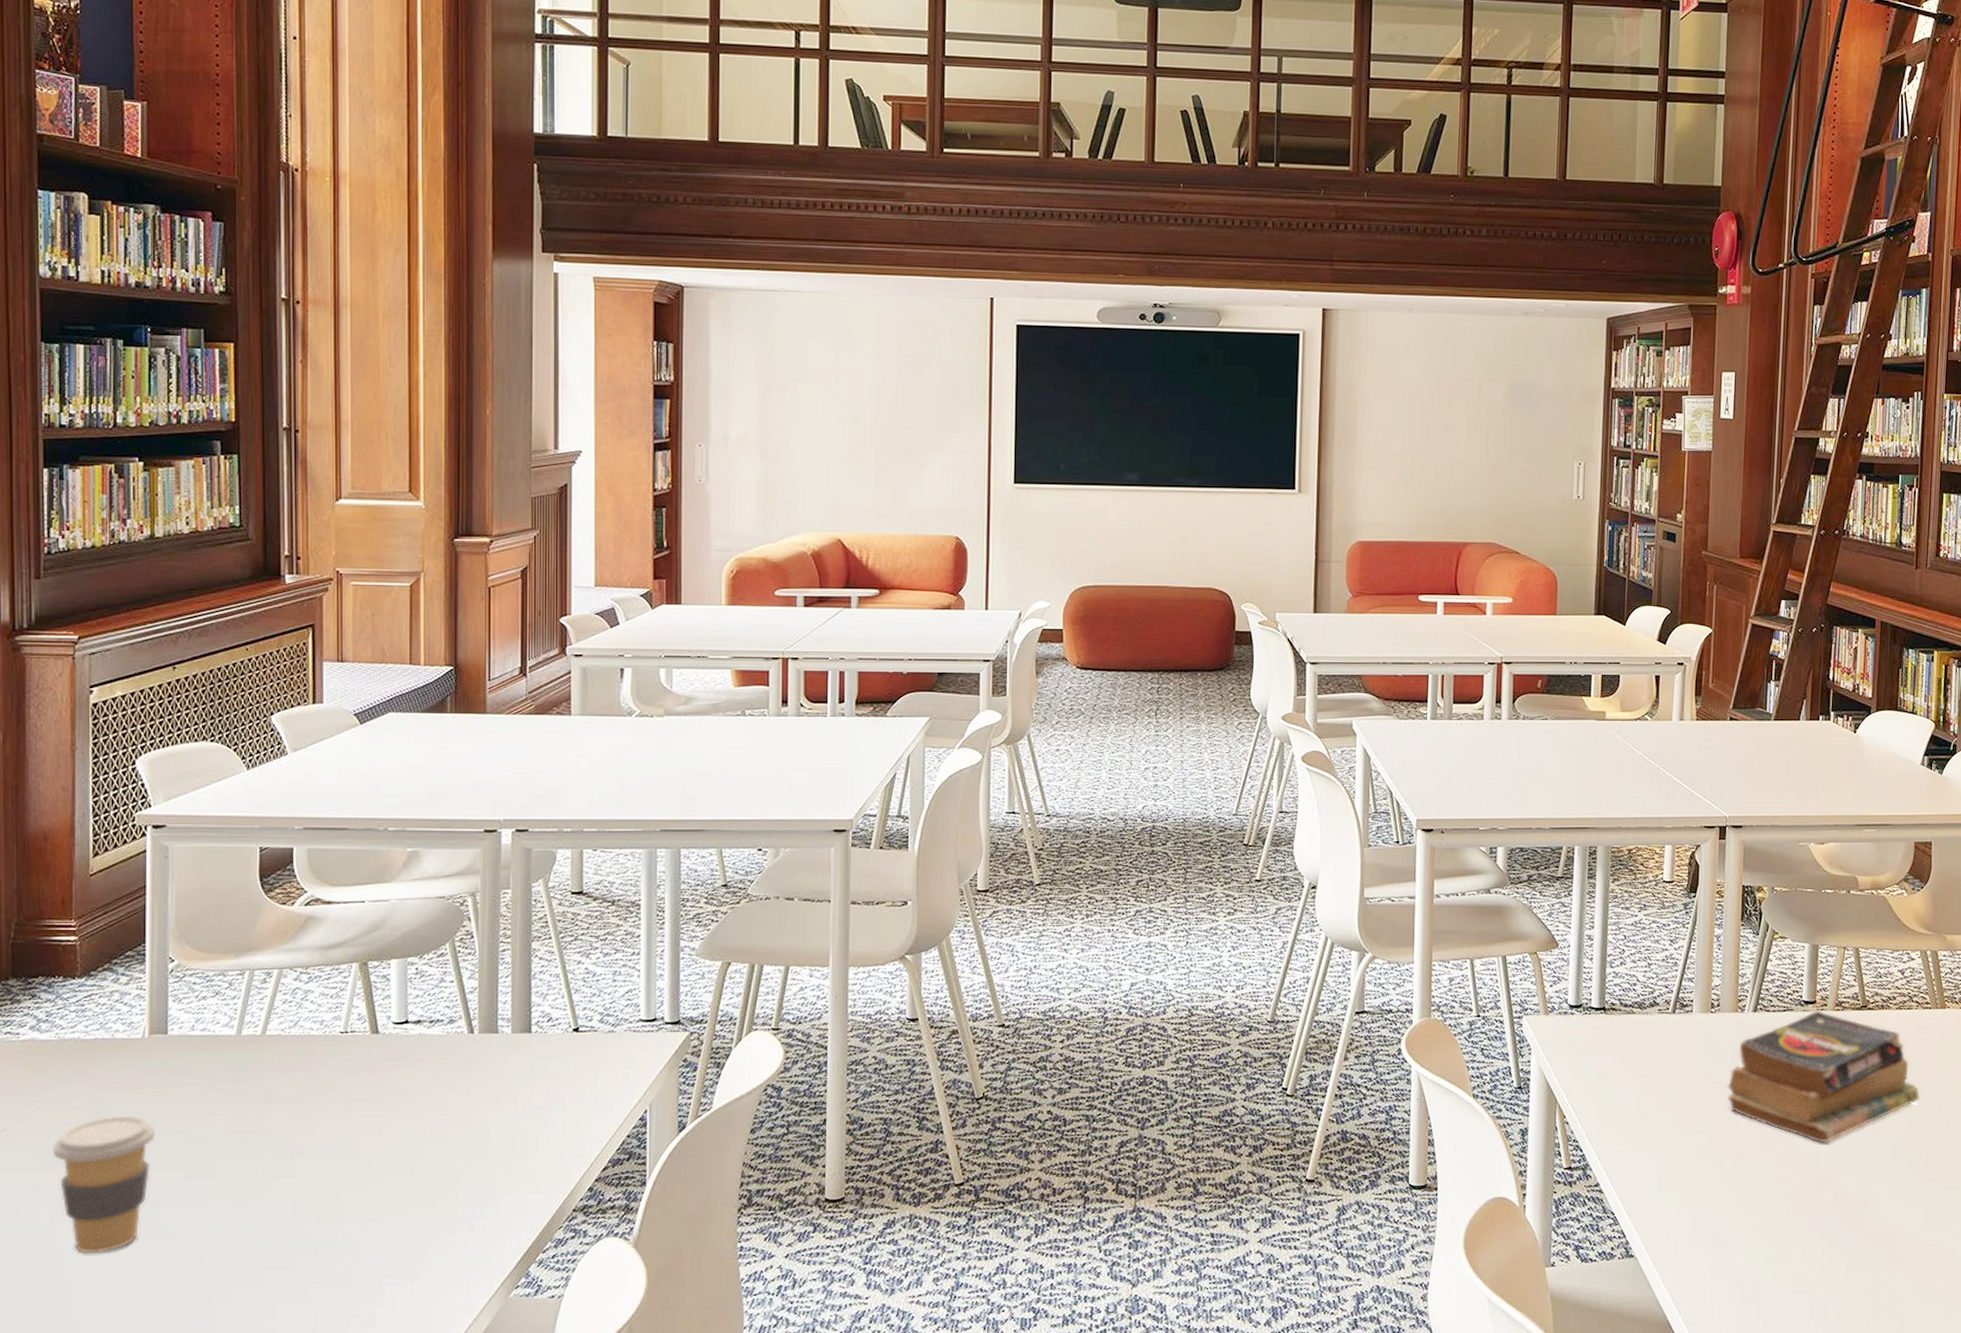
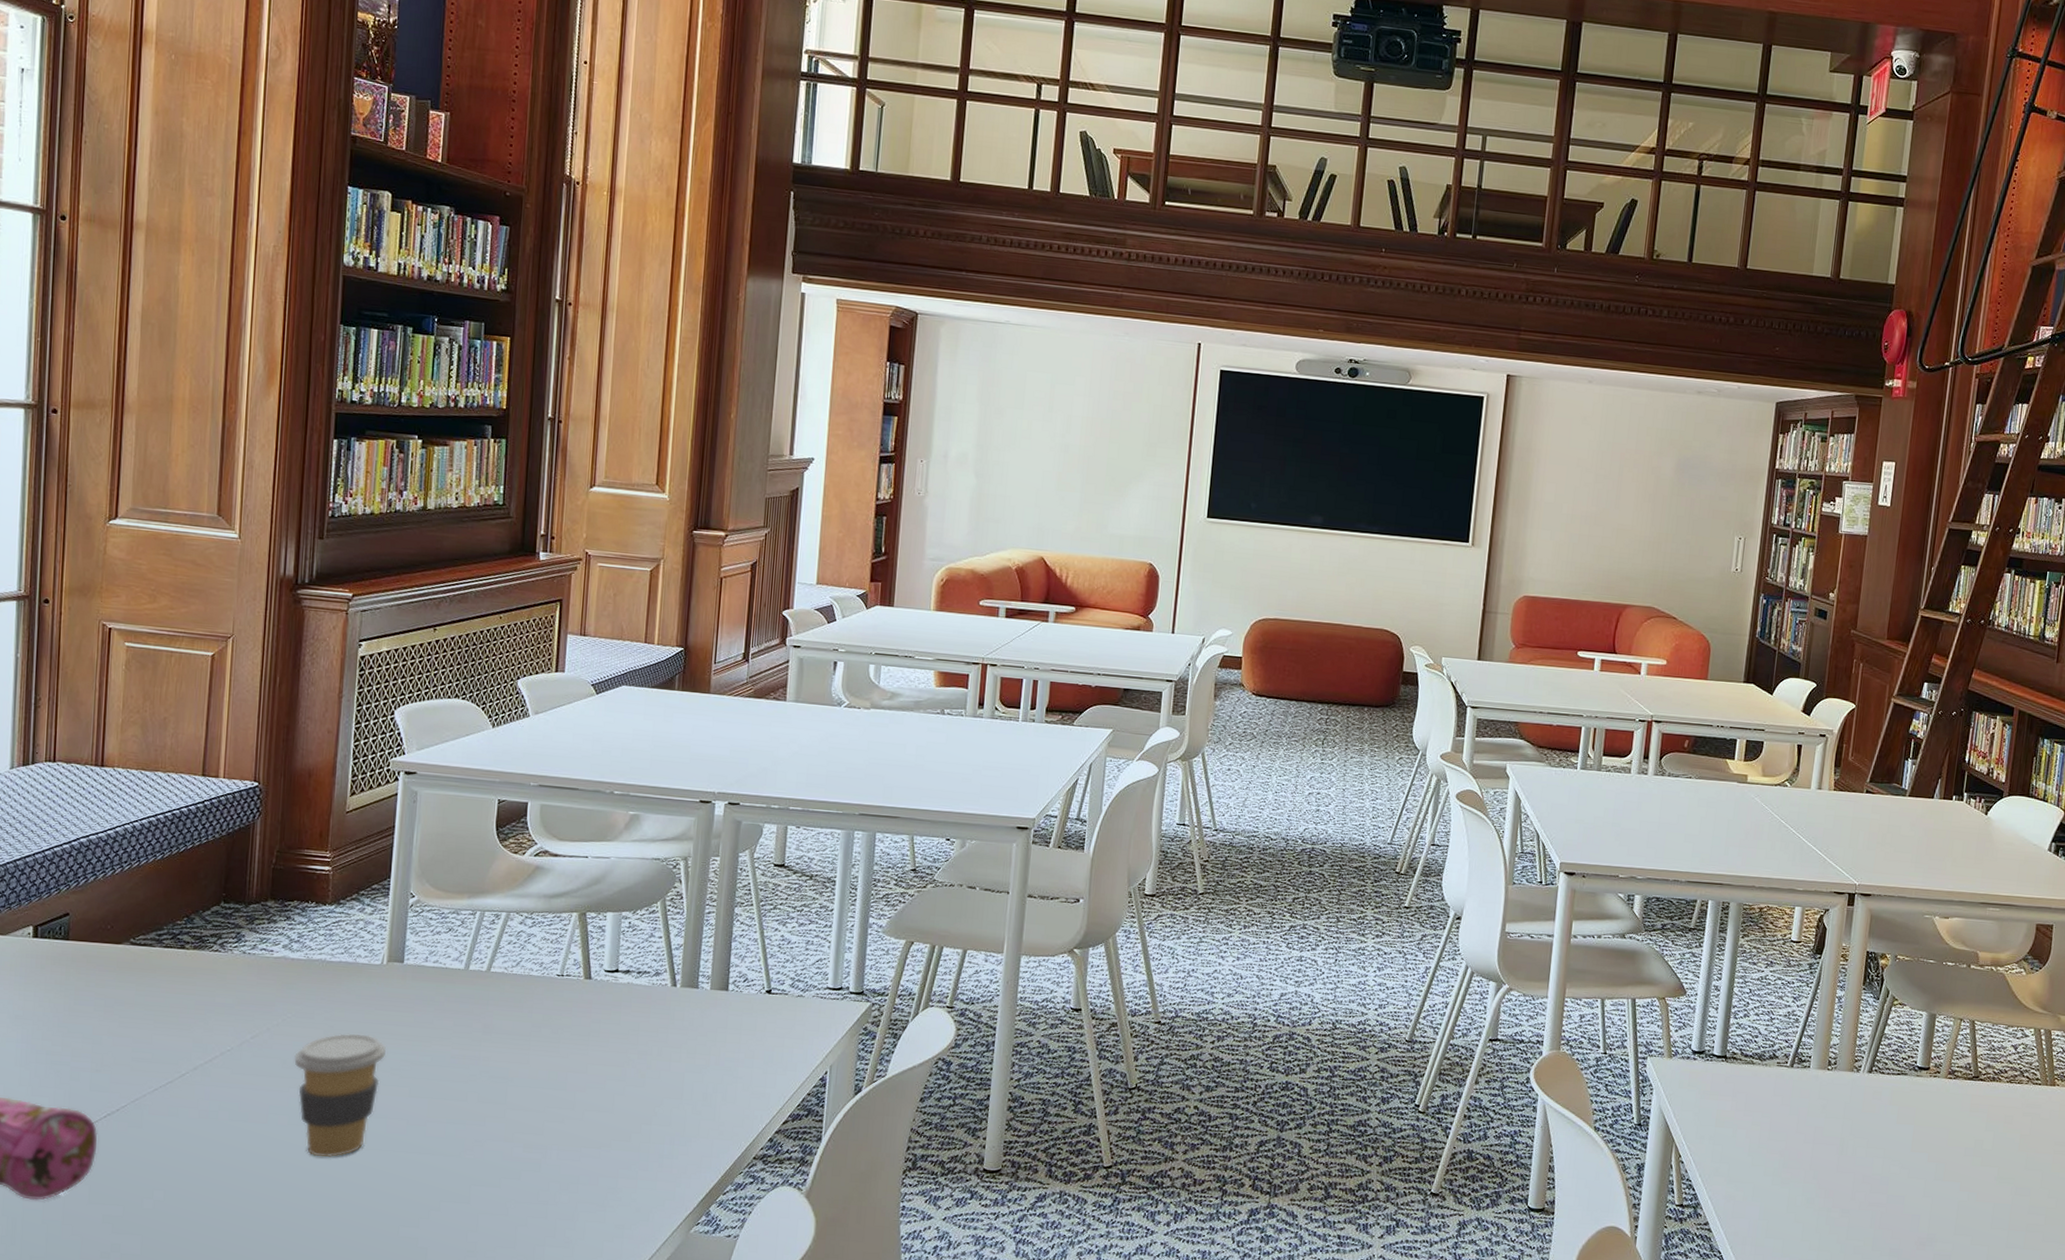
books: present [1727,1010,1921,1143] -> none [1837,1076,2025,1205]

